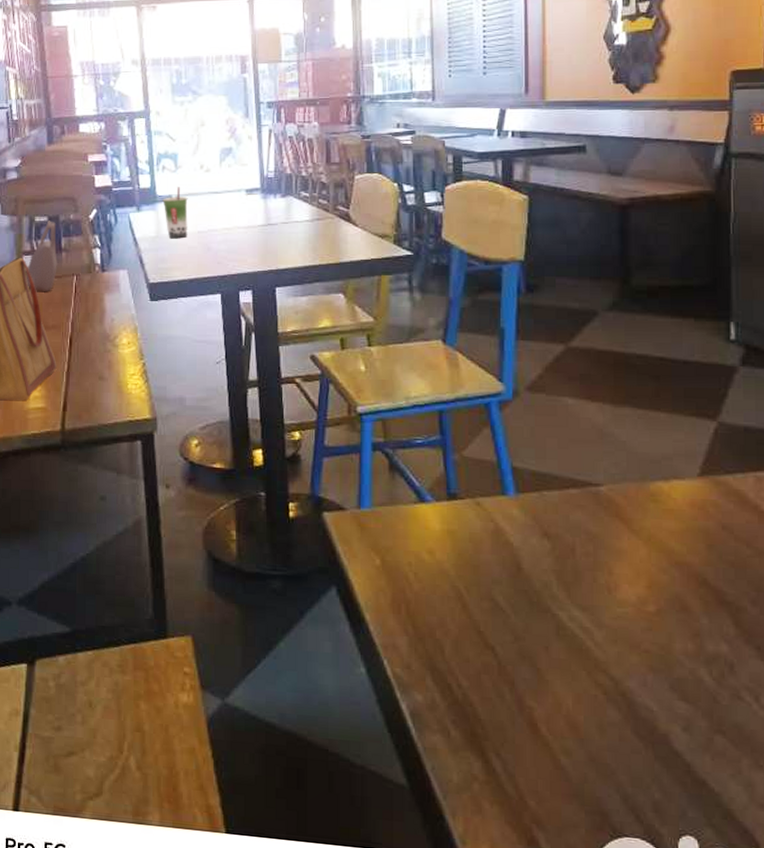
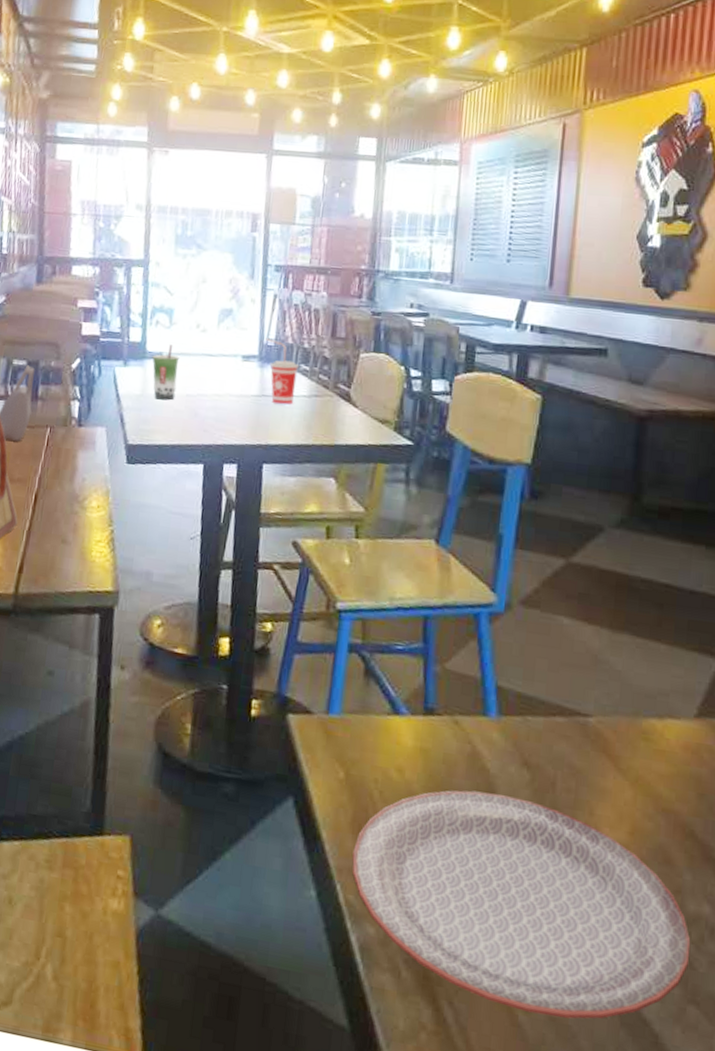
beverage cup: none [265,171,300,231] -> present [265,338,300,405]
plate: none [396,563,713,758] -> present [351,790,691,1019]

